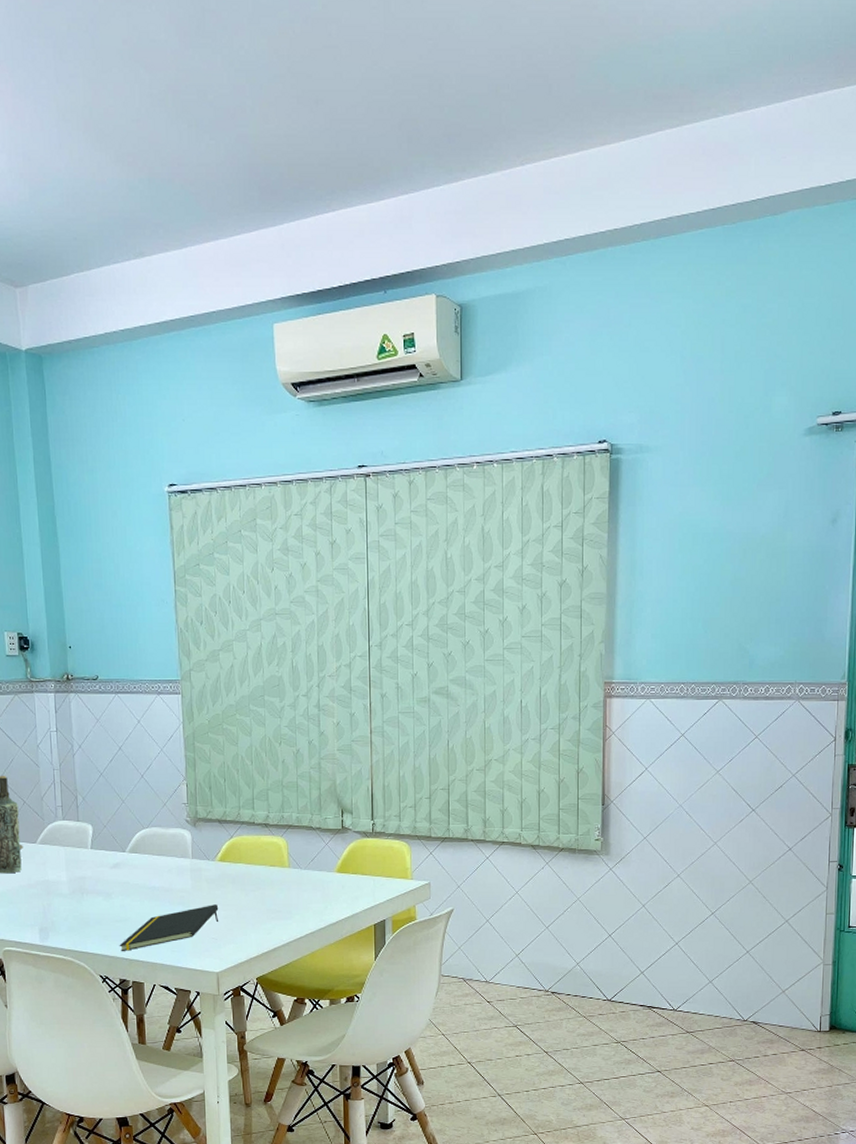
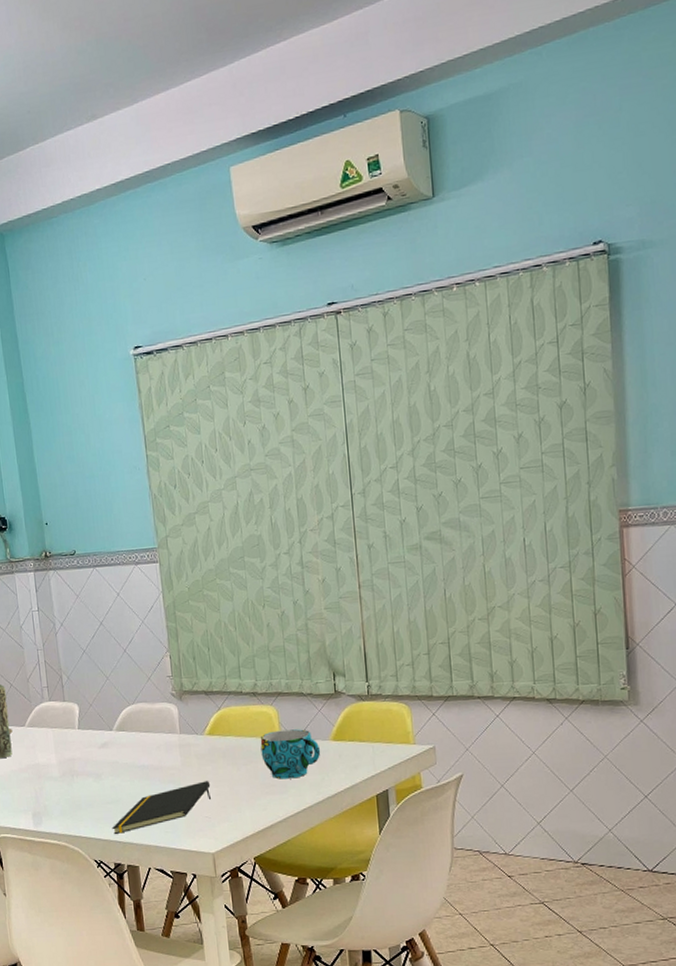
cup: none [269,860,326,906] -> present [260,729,321,779]

